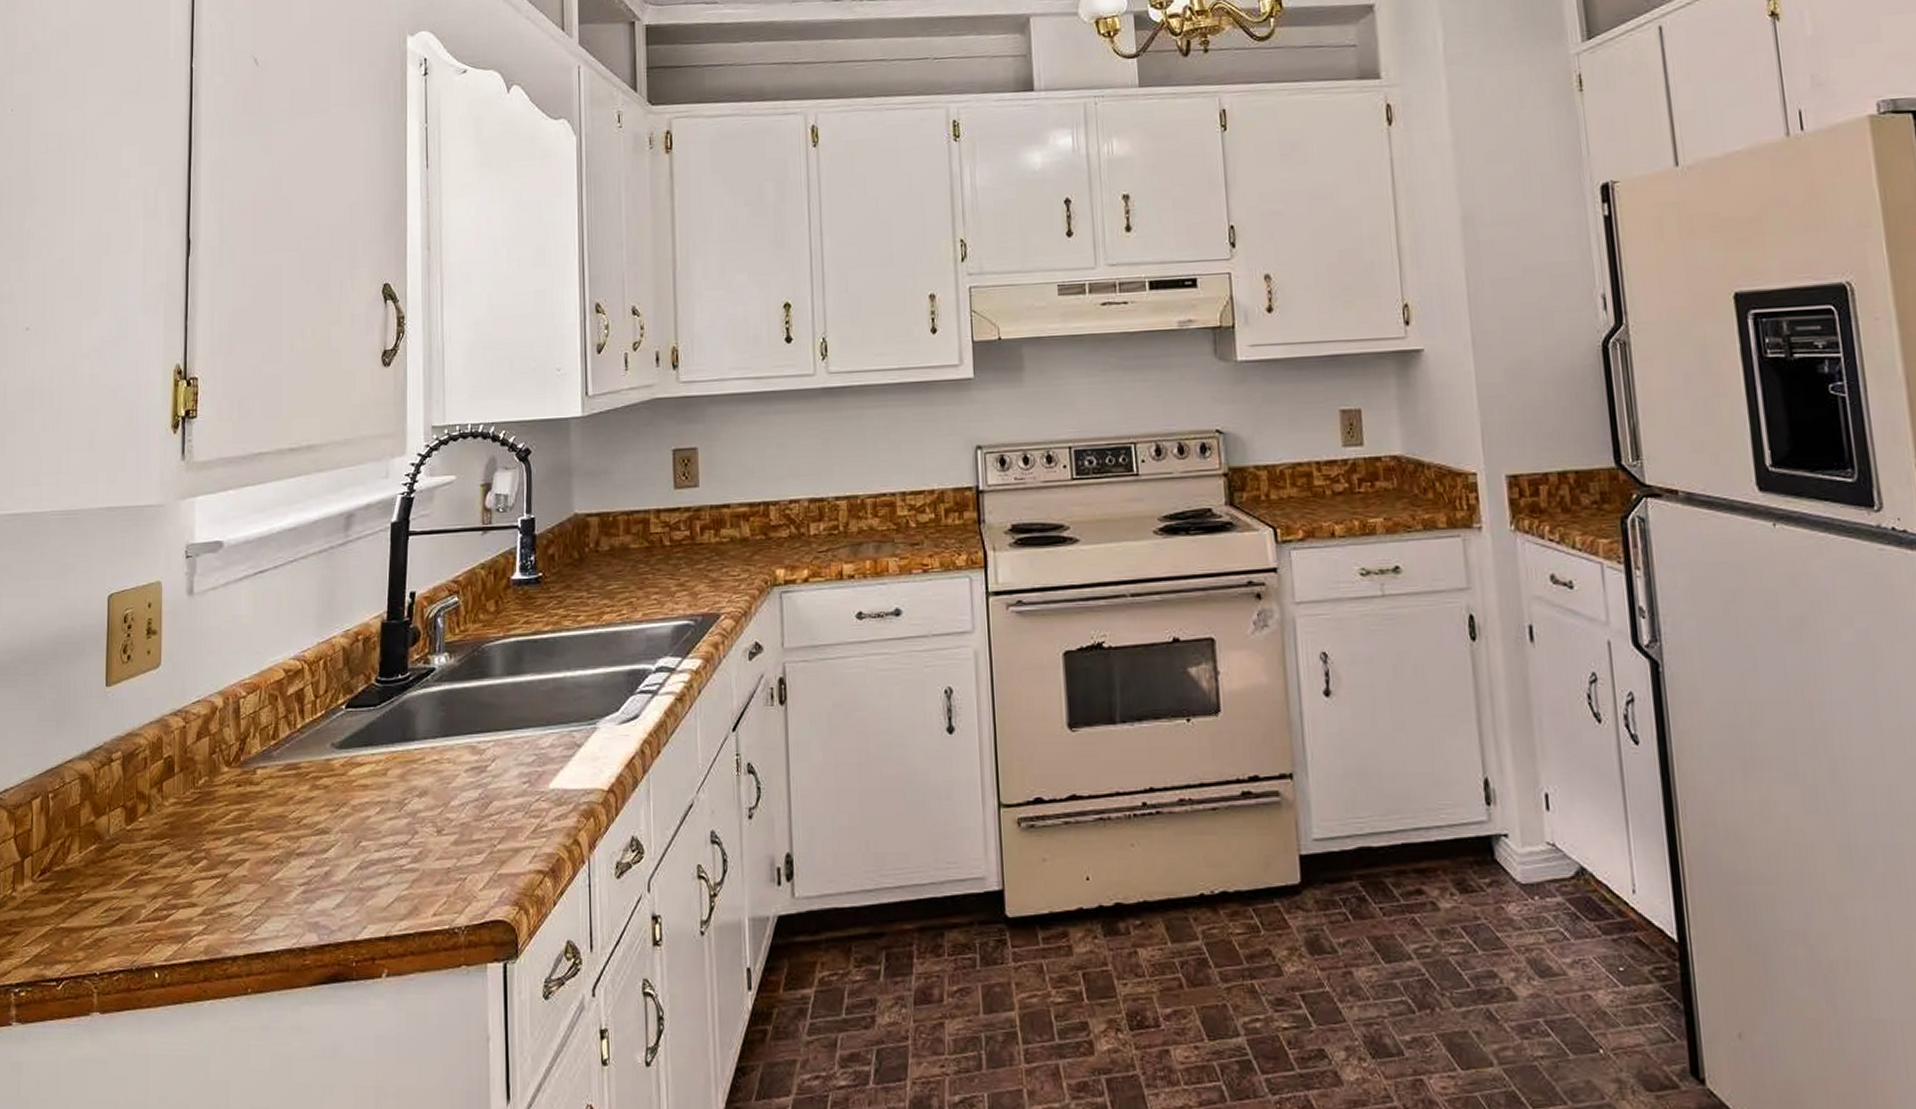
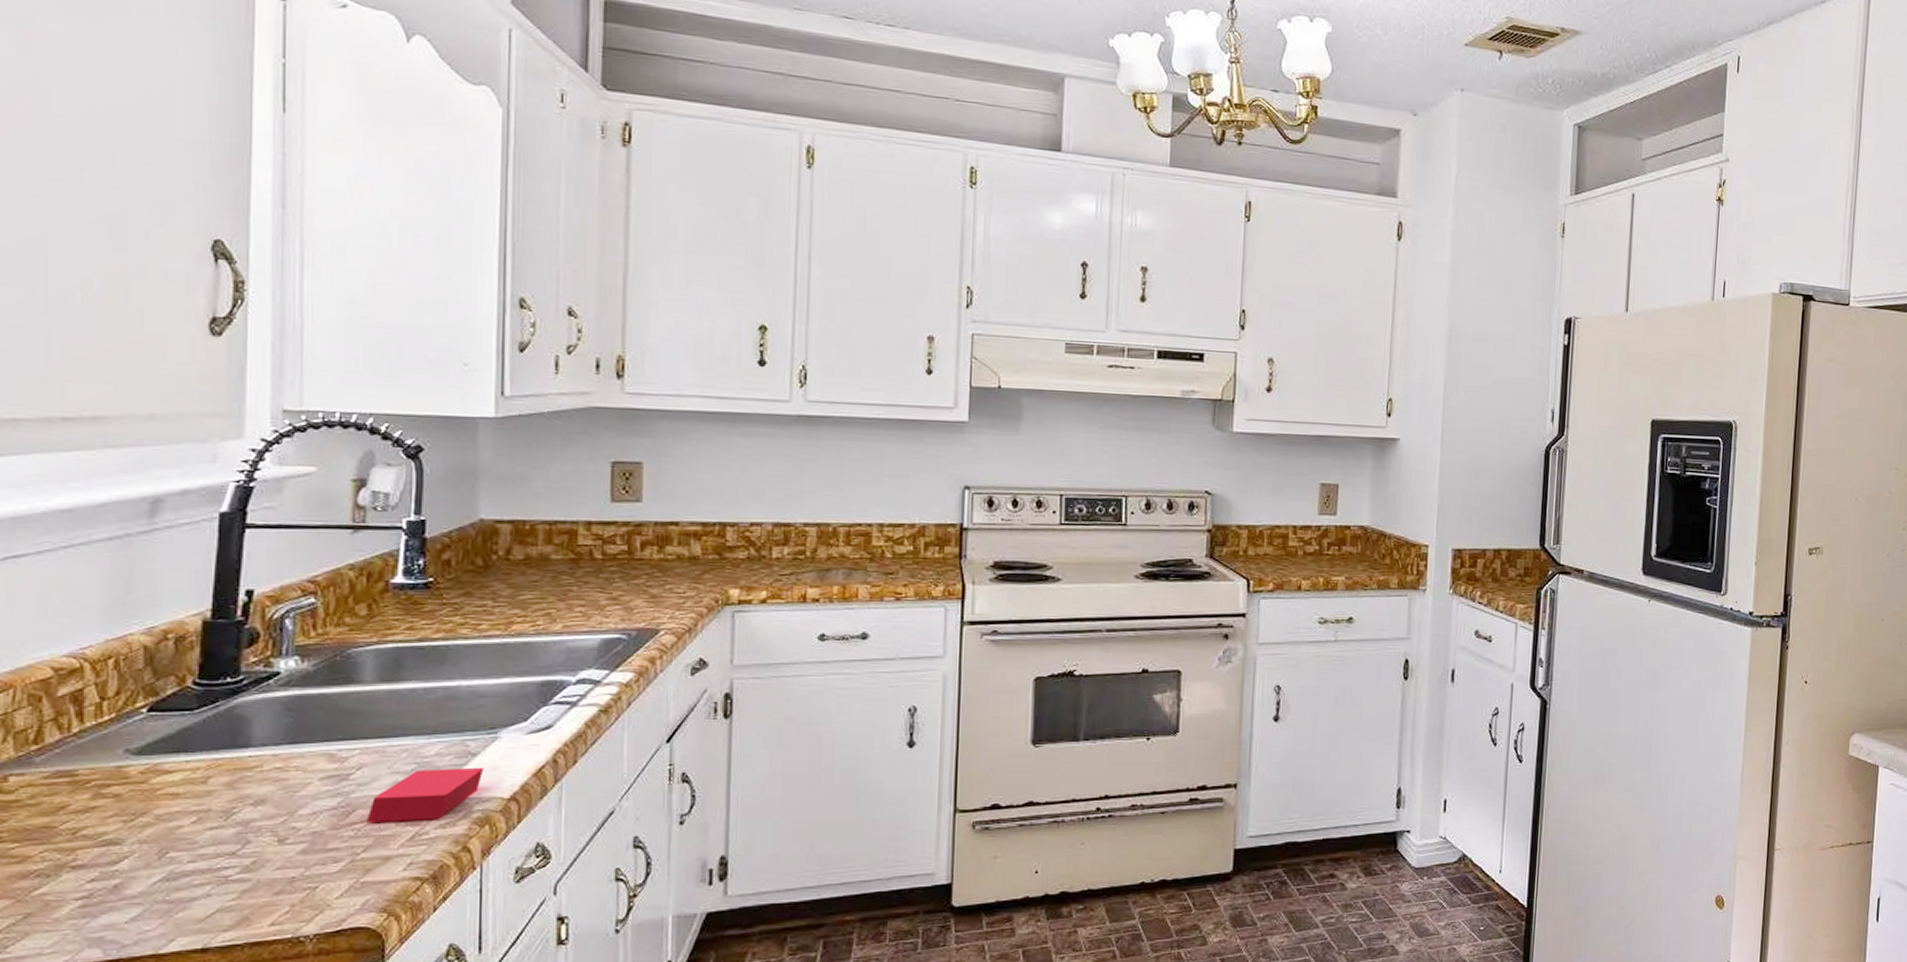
sponge: none [500,758,587,814] -> present [366,767,484,822]

